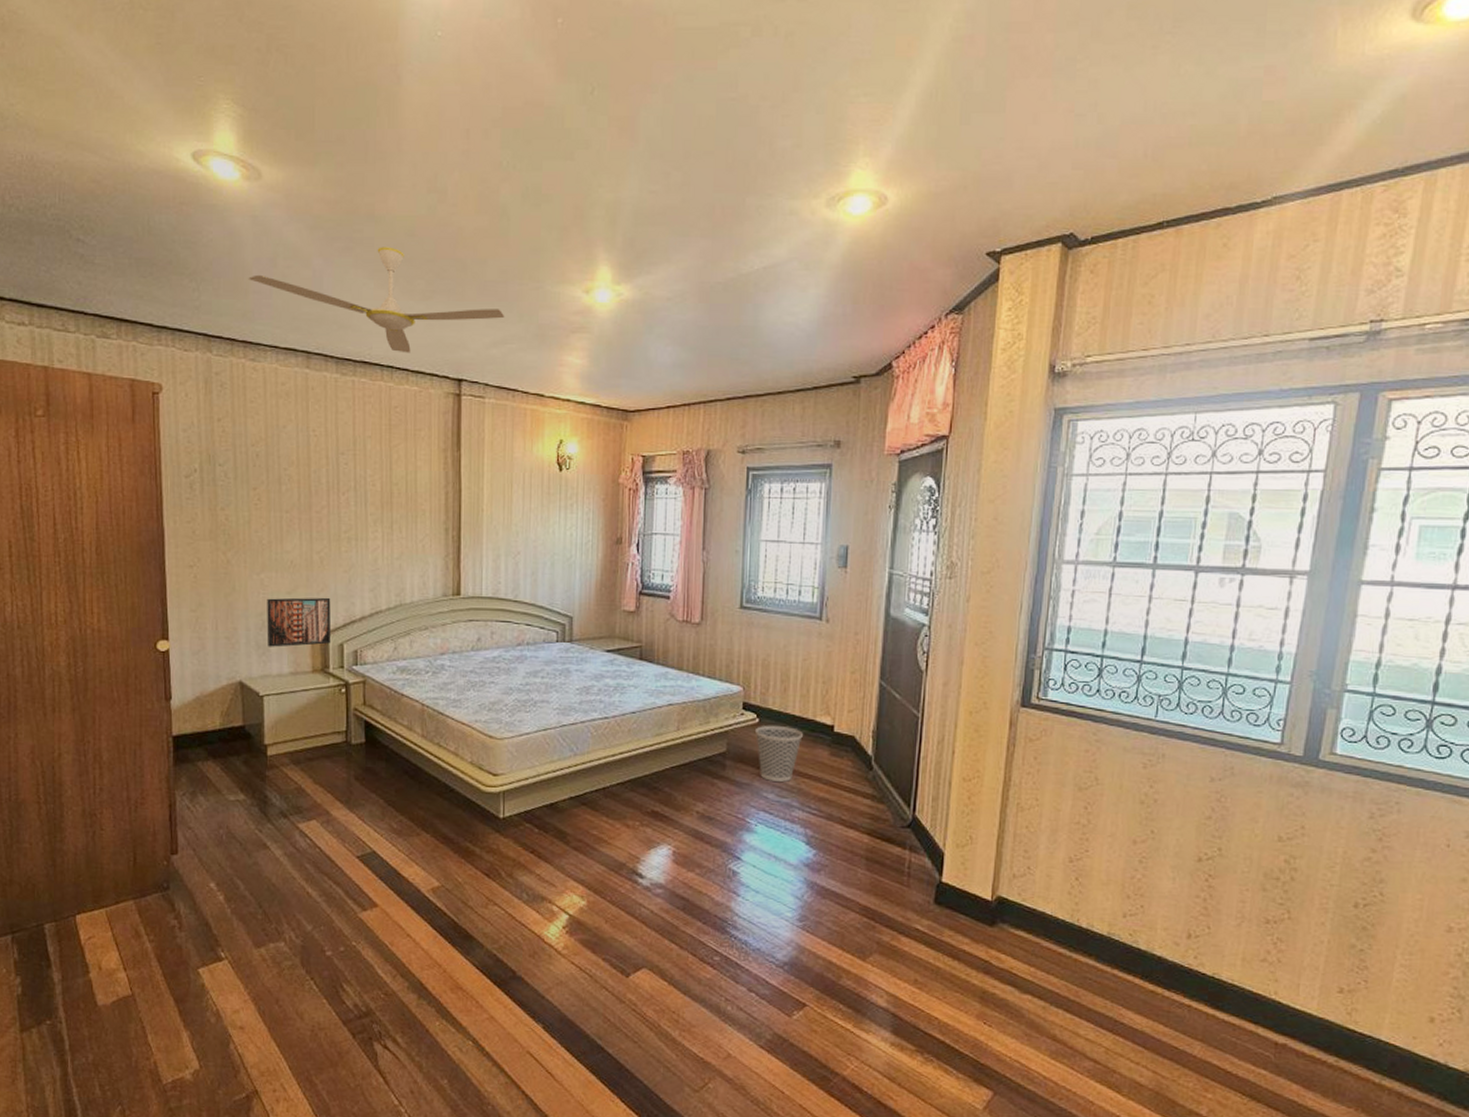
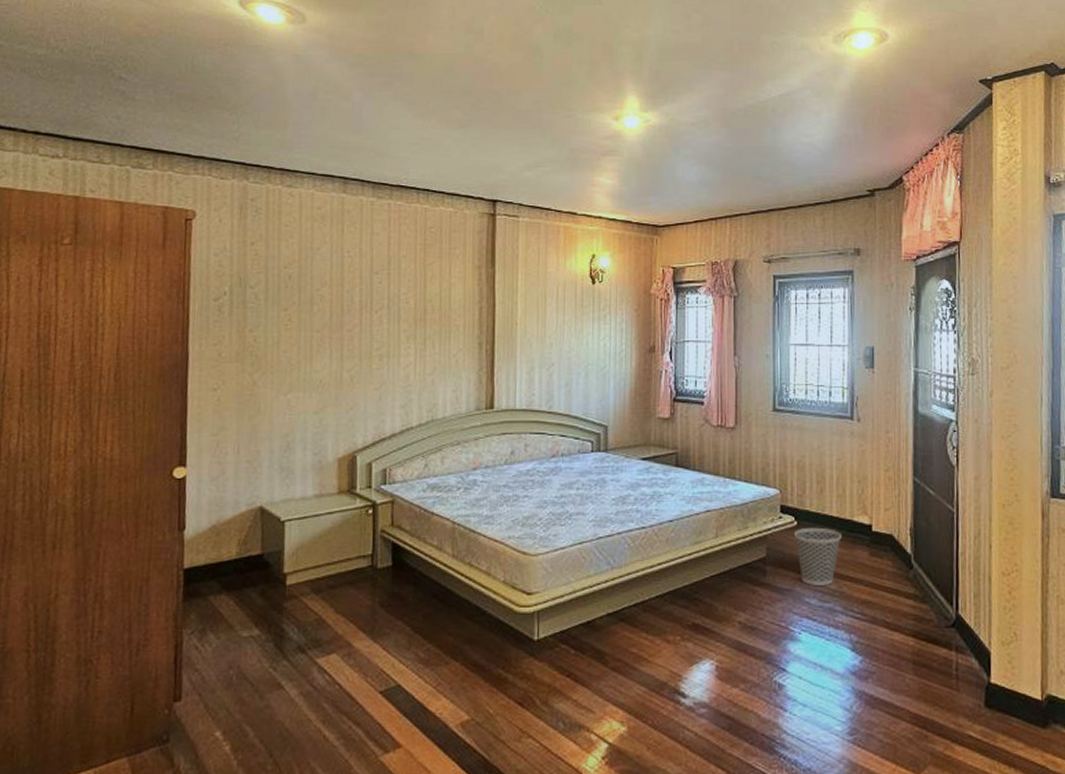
ceiling fan: present [248,247,505,353] -> none [288,81,539,177]
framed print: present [267,597,332,647] -> none [291,416,360,469]

